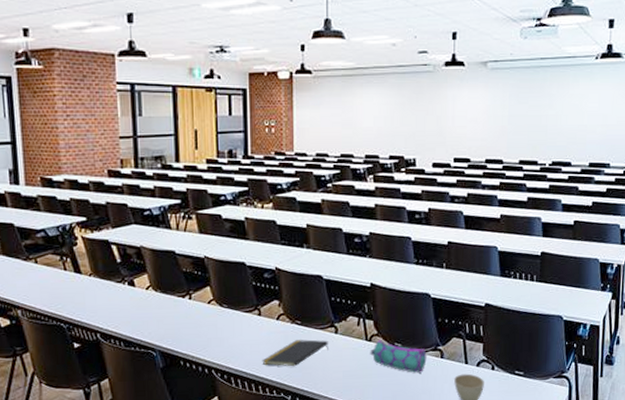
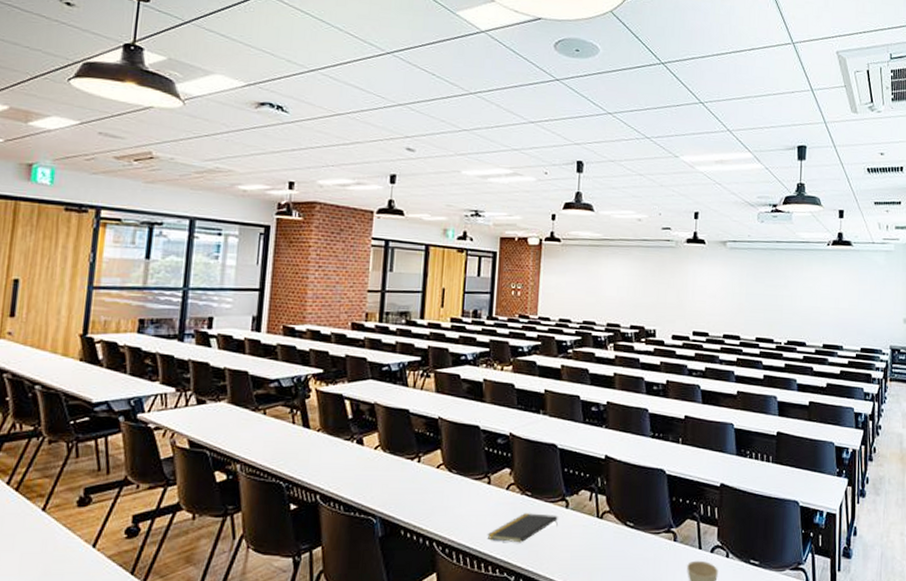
pencil case: present [370,339,427,374] -> none [600,516,660,558]

